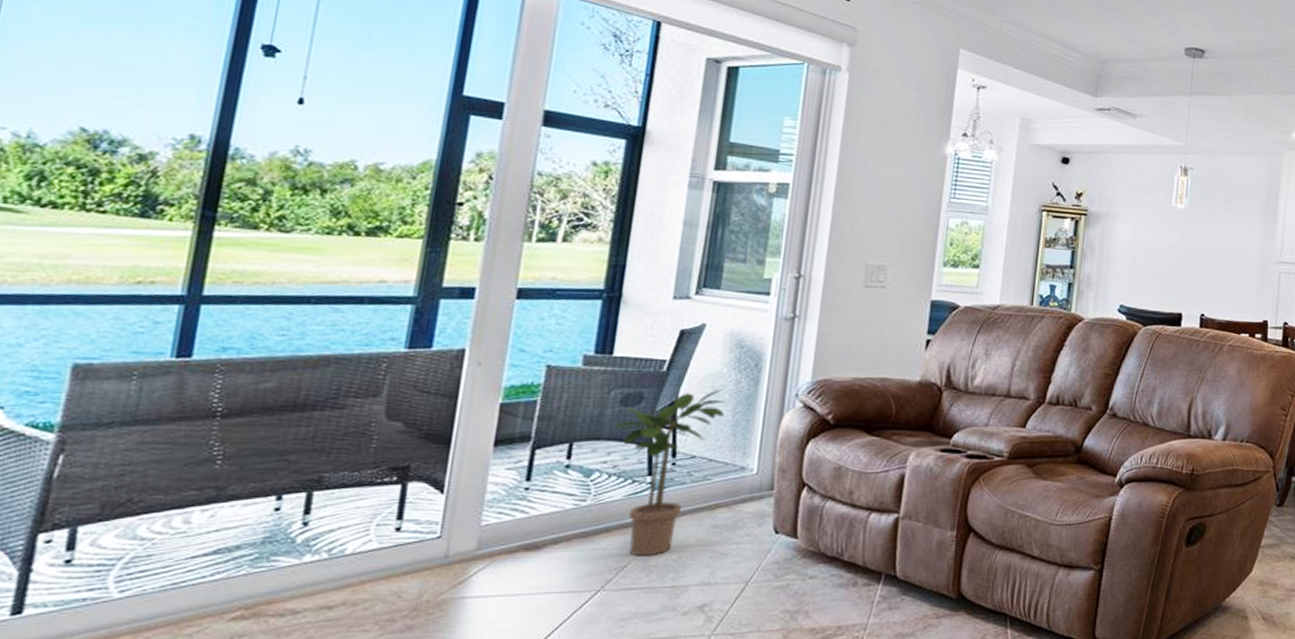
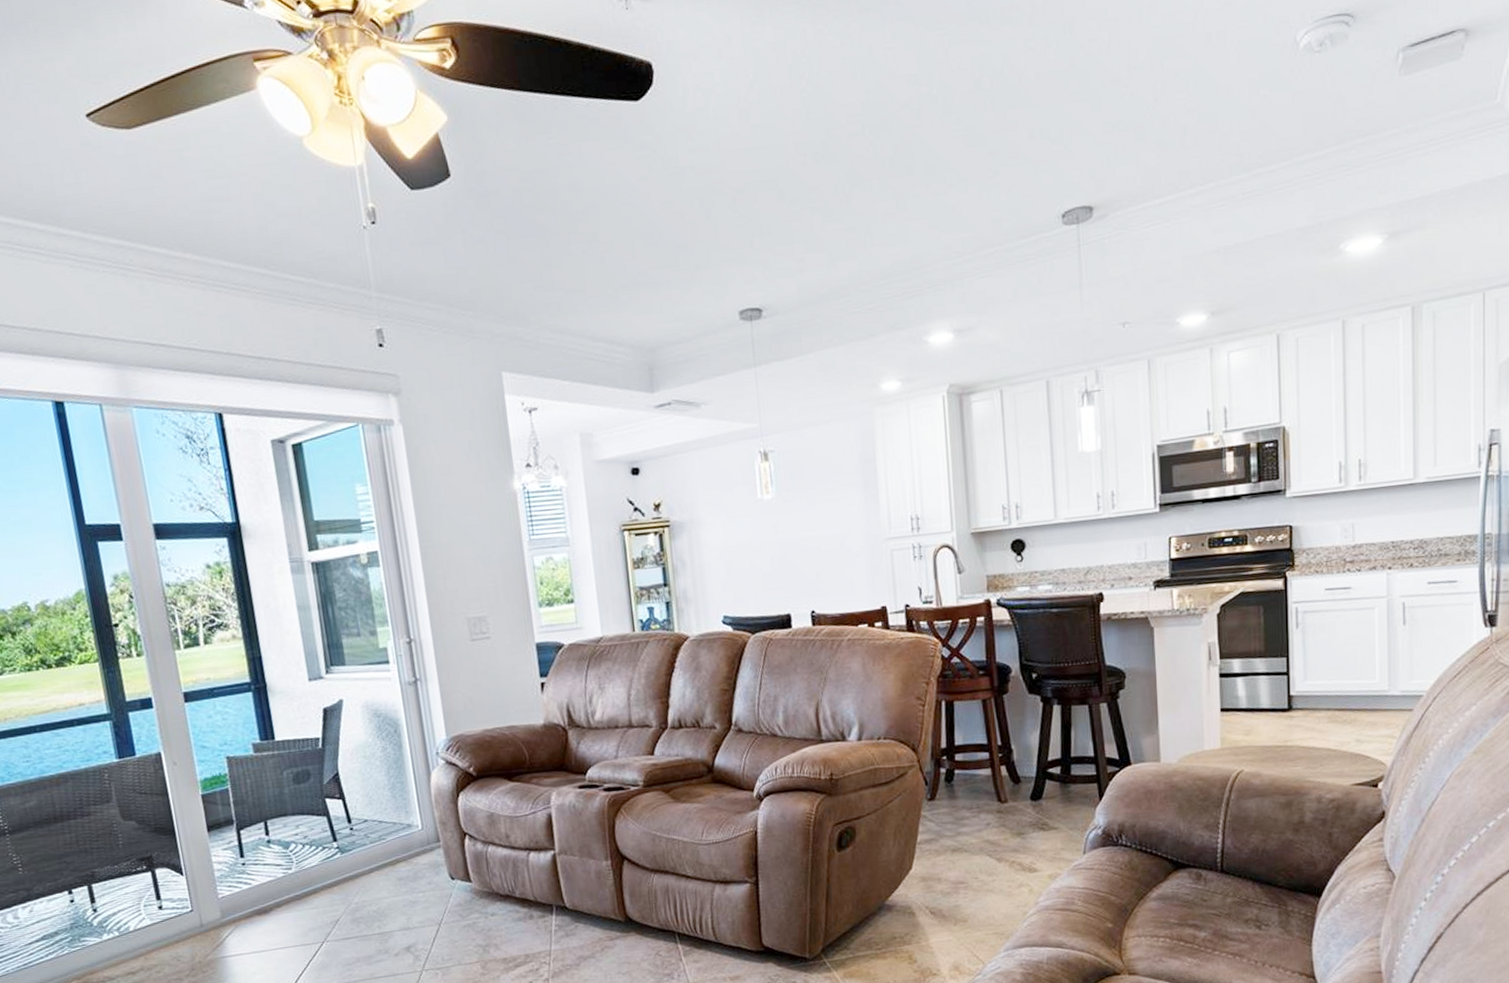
potted plant: present [614,389,726,556] -> none [294,757,381,911]

